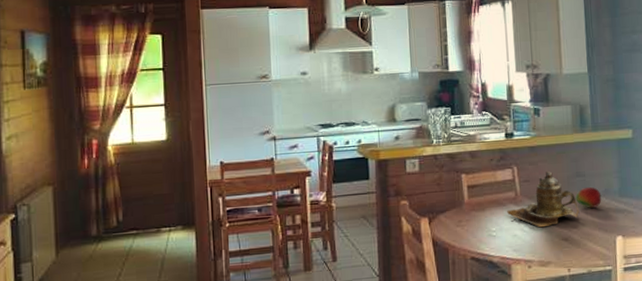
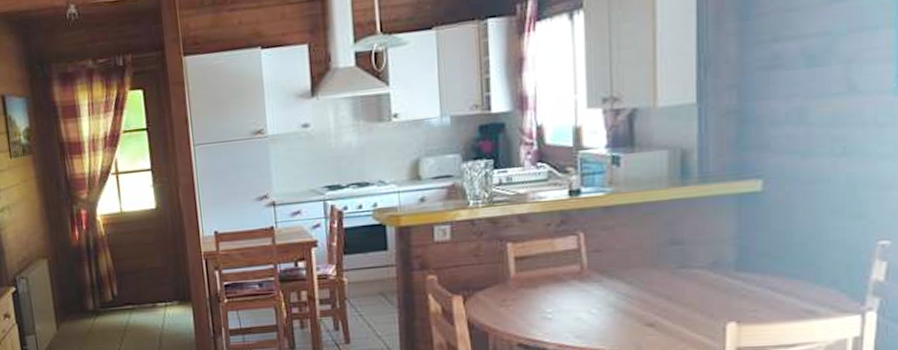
teapot: present [507,171,580,228] -> none [568,238,673,310]
fruit: present [575,186,602,208] -> none [668,258,708,286]

